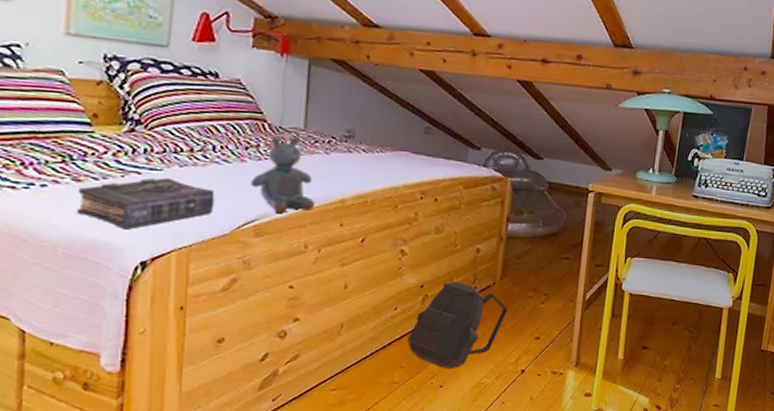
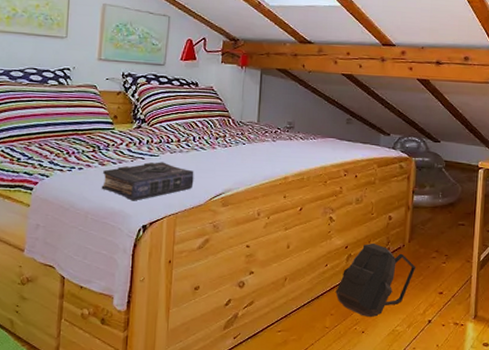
stuffed animal: present [251,136,314,214] -> none [220,128,265,189]

